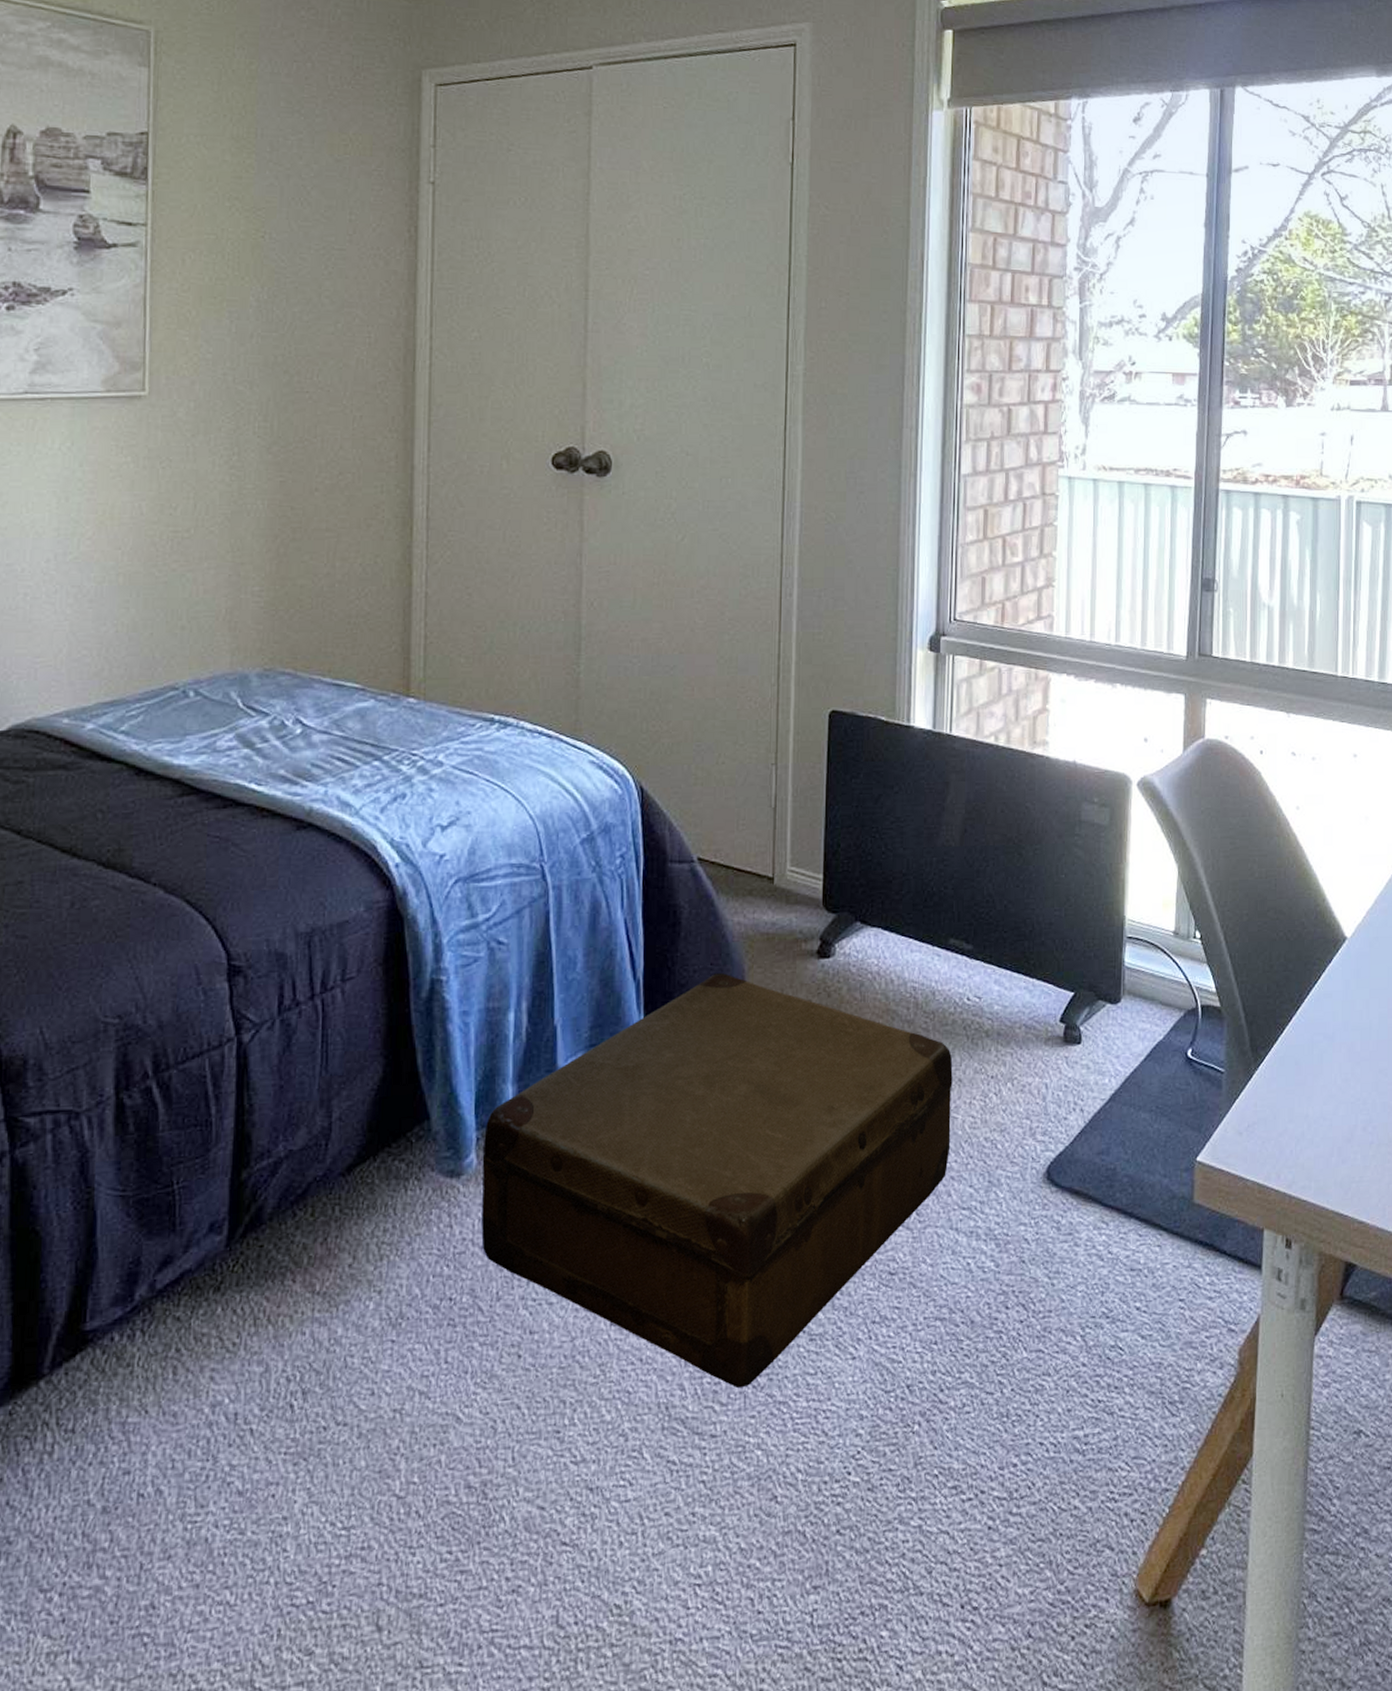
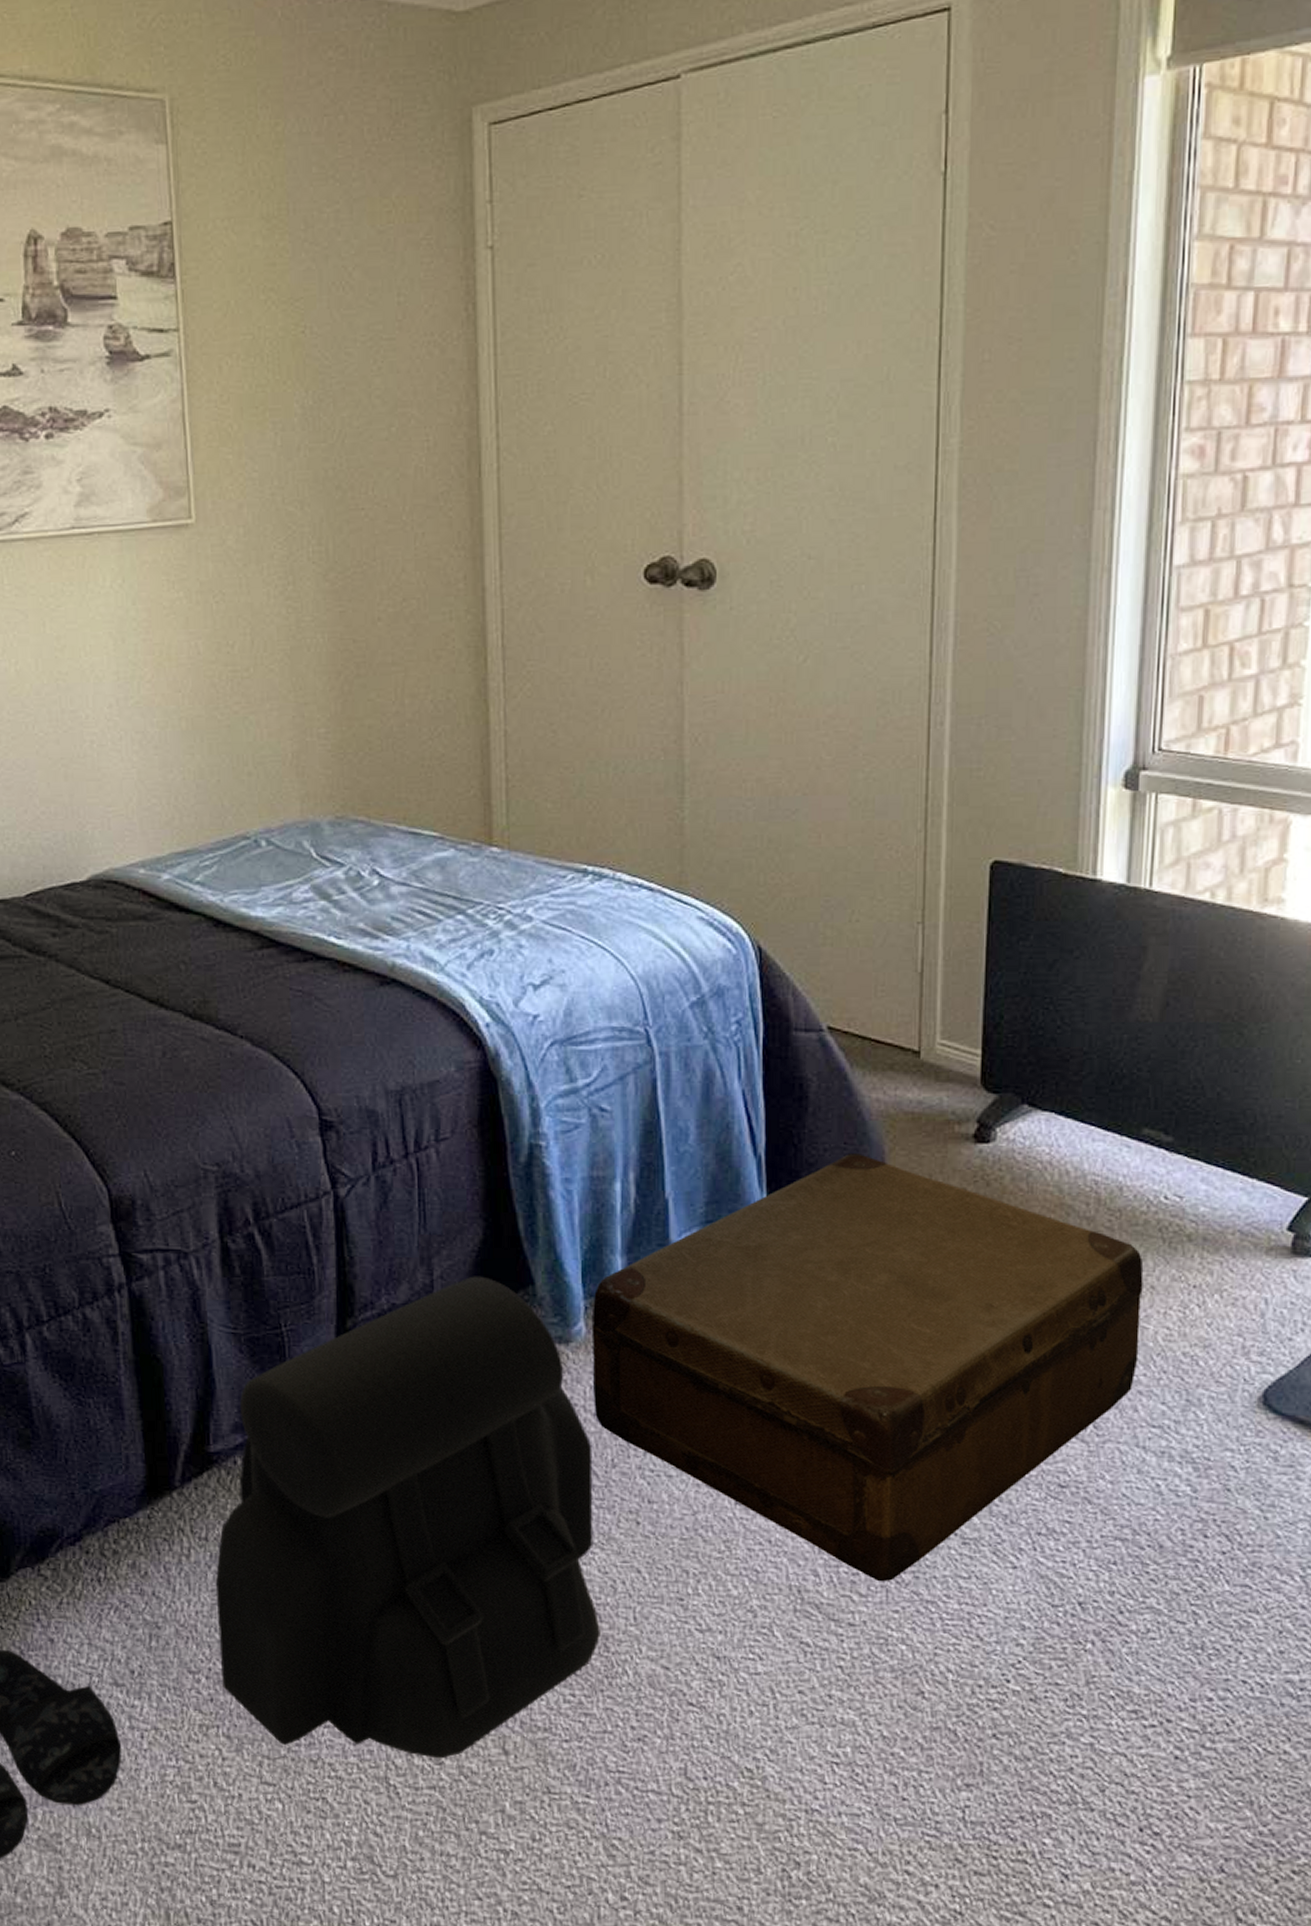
backpack: none [77,1114,479,1661] -> present [215,1276,600,1759]

